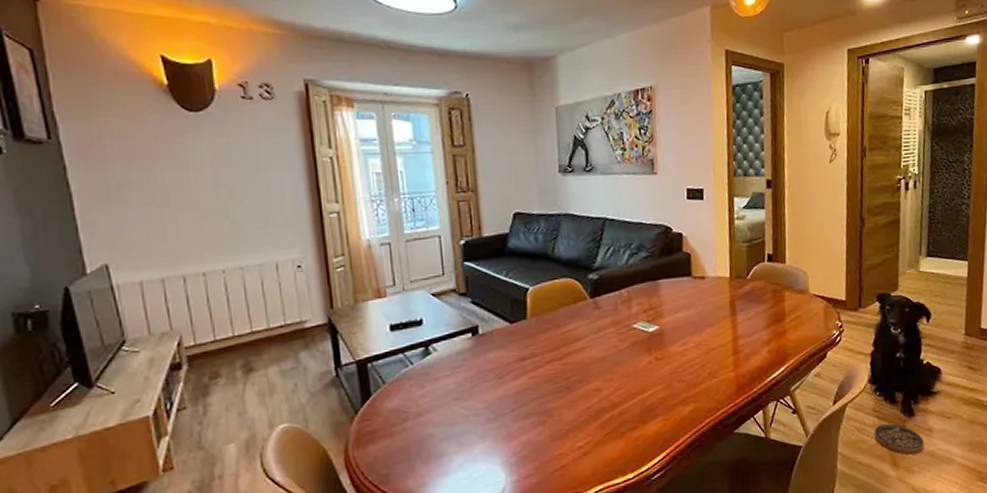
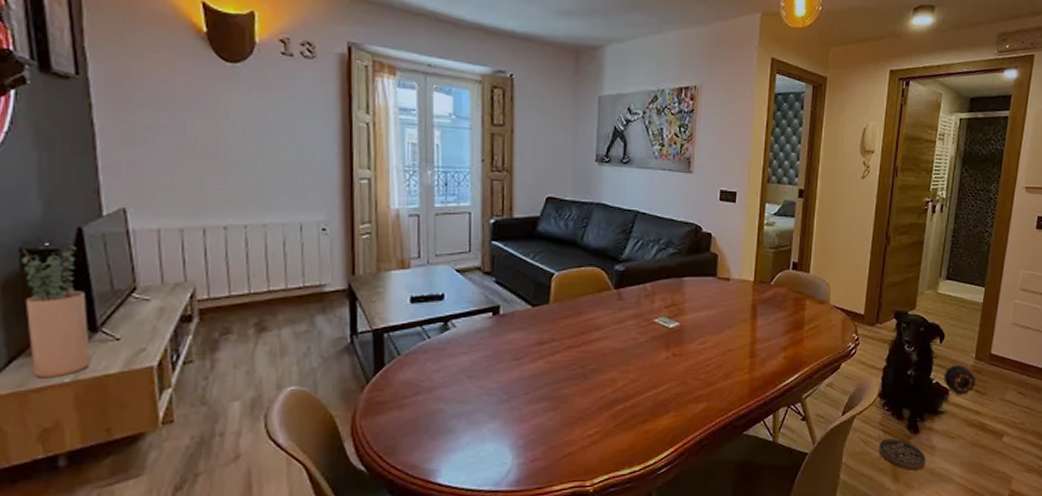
vase: none [14,299,89,438] -> present [21,238,90,379]
dog toy: none [934,342,969,373] -> present [944,364,976,395]

